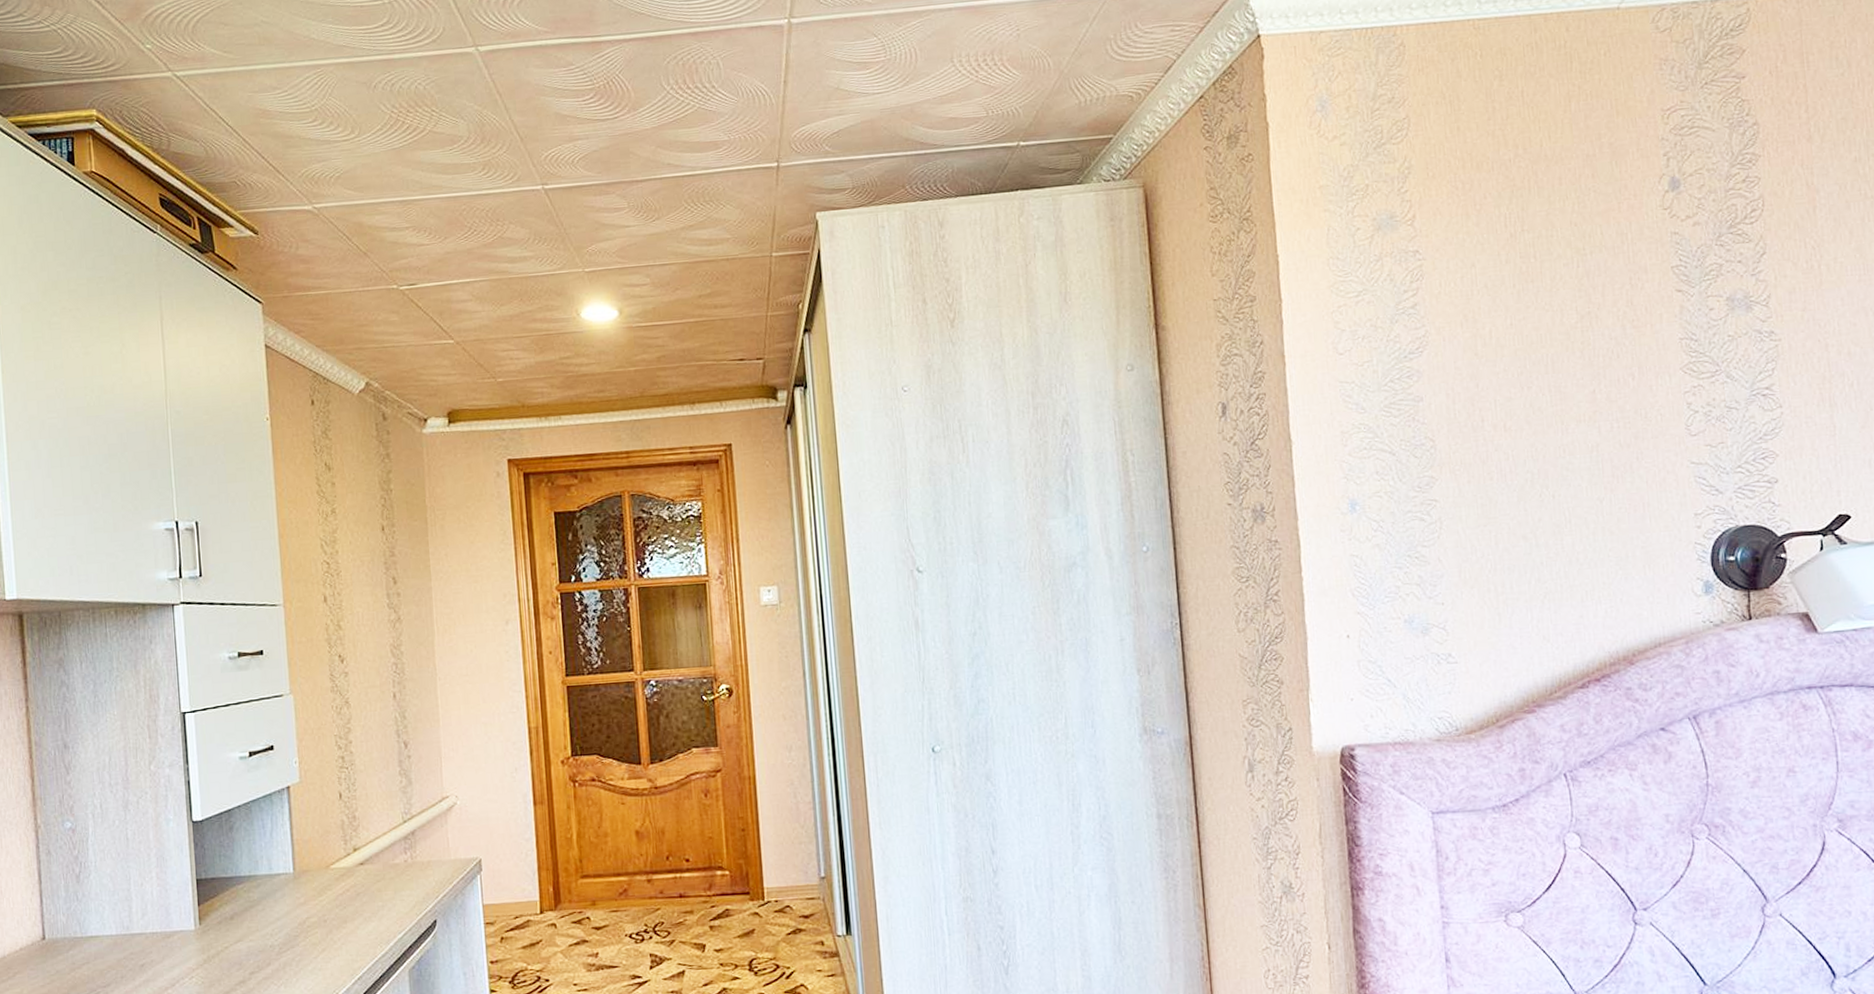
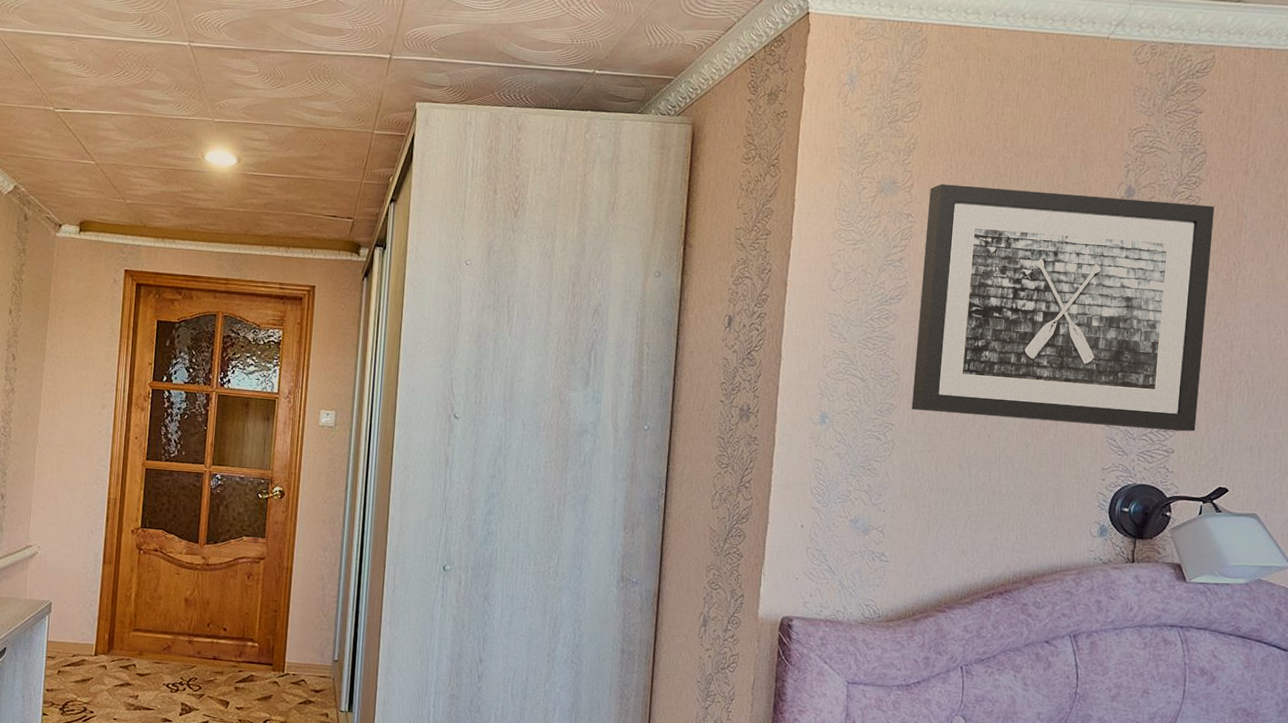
wall art: none [1436,184,1800,479] -> present [911,184,1215,432]

